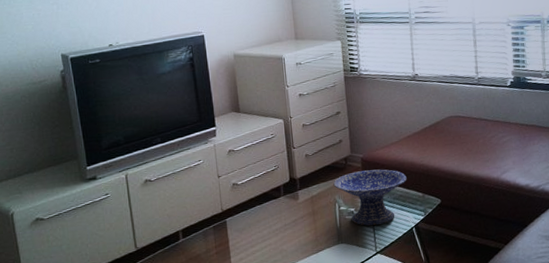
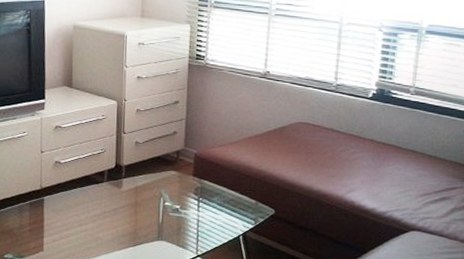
decorative bowl: present [333,169,407,226] -> none [161,167,241,227]

